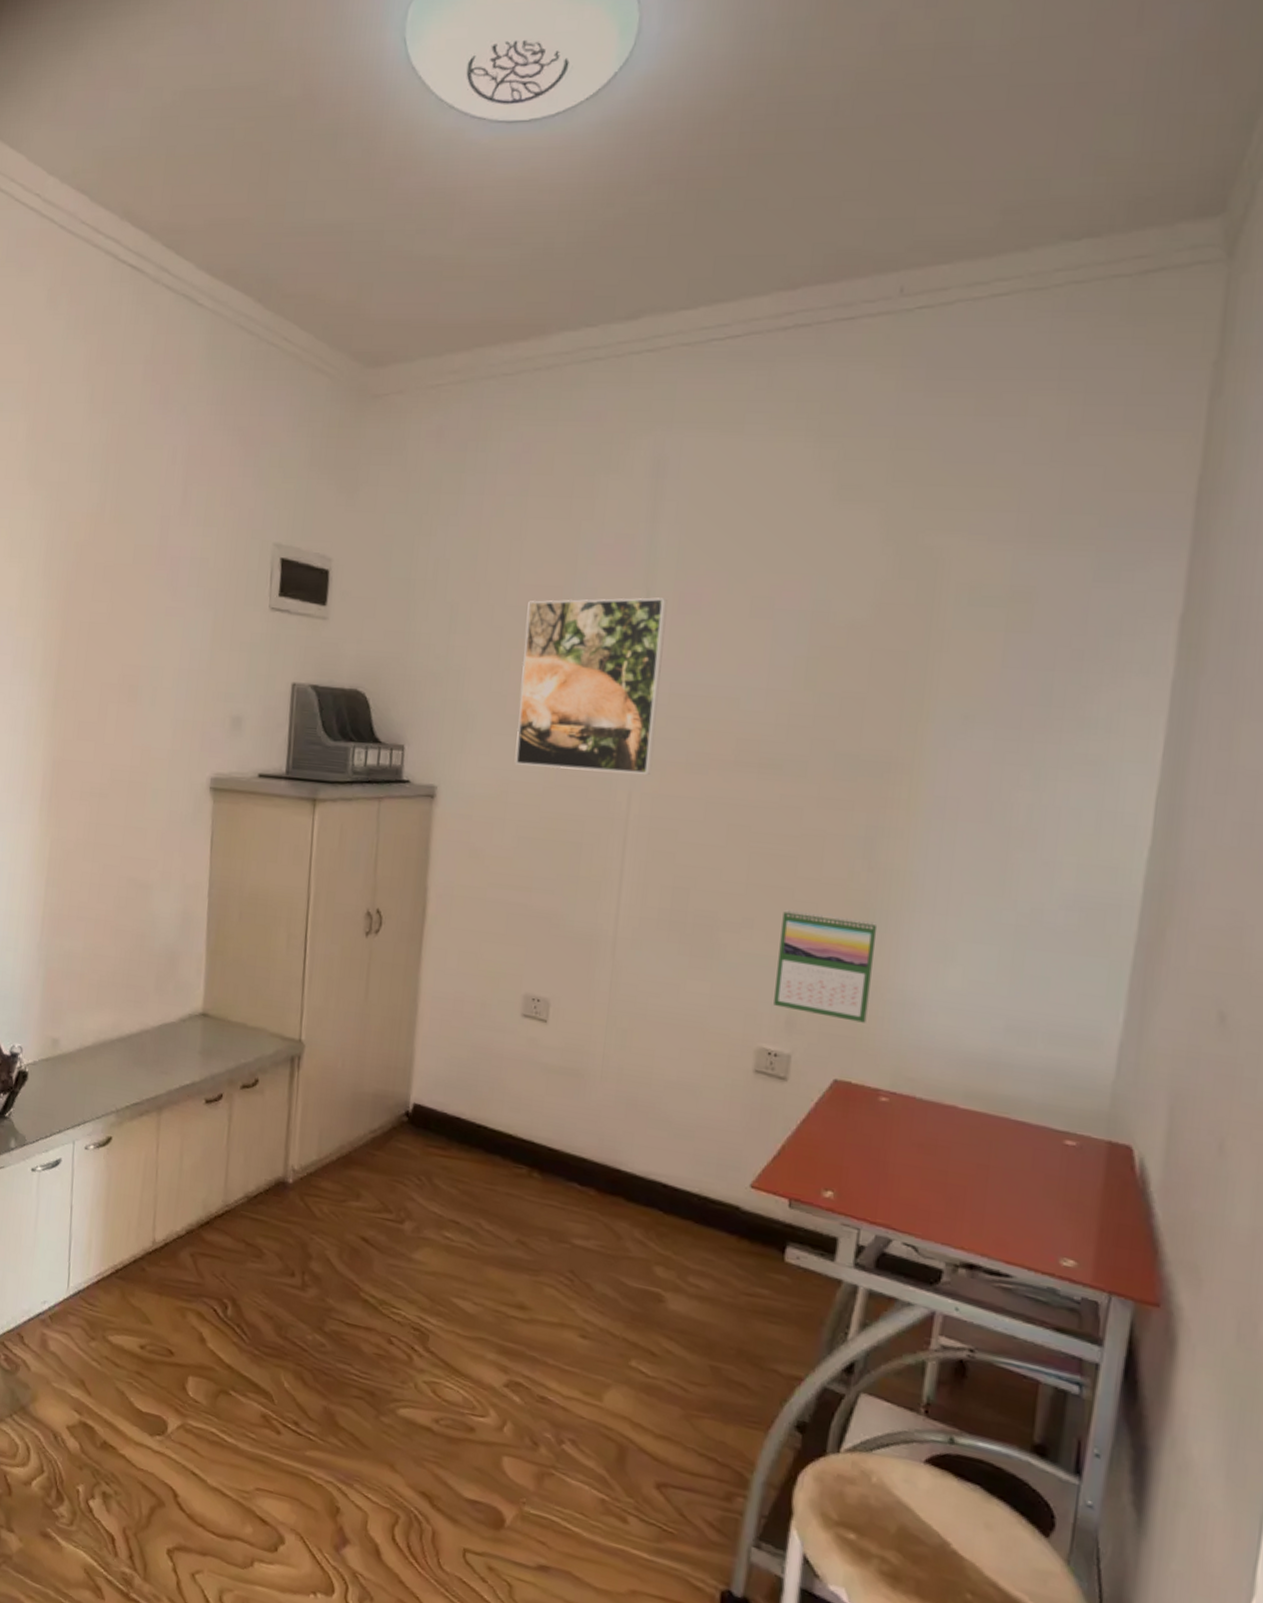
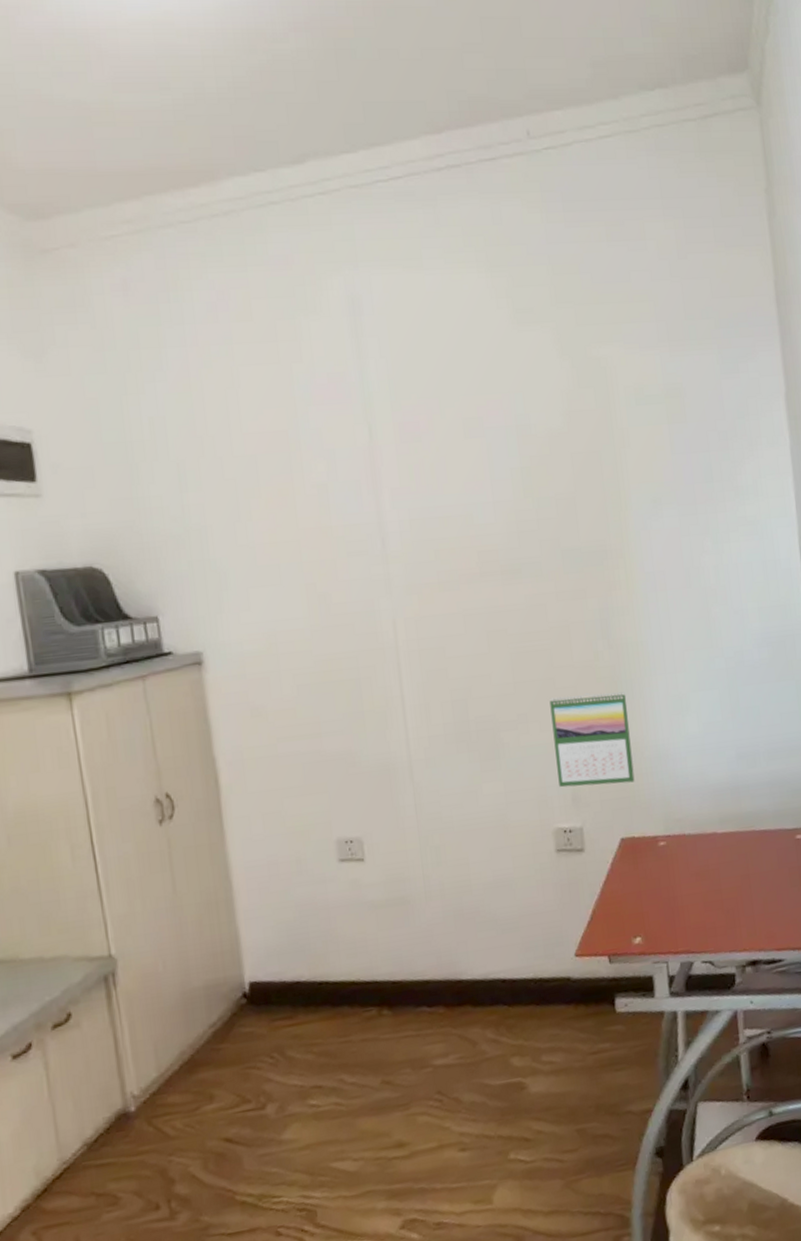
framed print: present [514,597,668,775] -> none [256,430,410,614]

